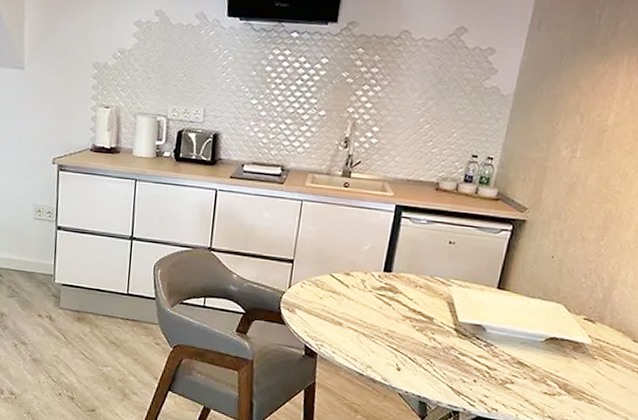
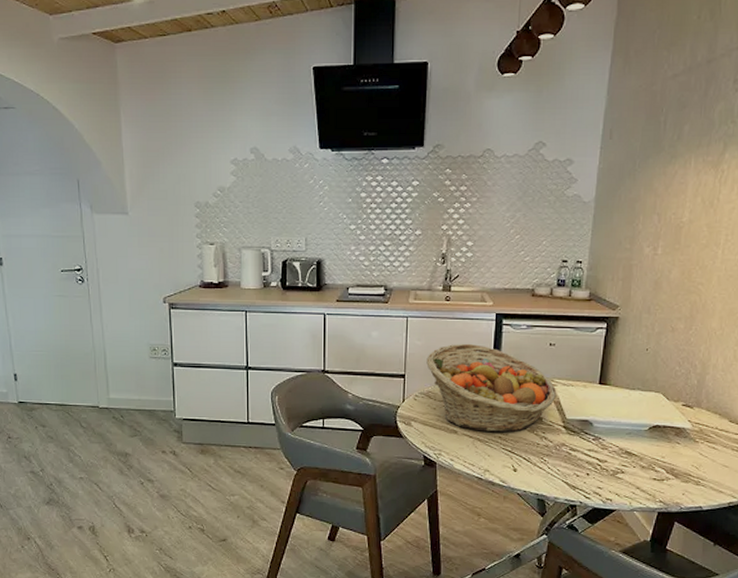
fruit basket: none [317,232,452,330] -> present [426,343,557,433]

